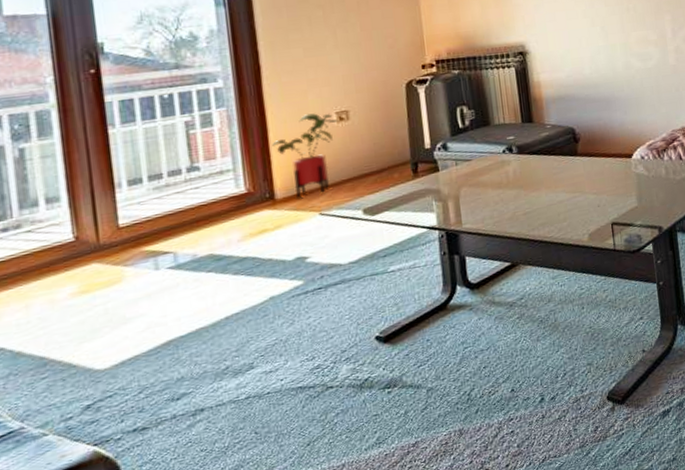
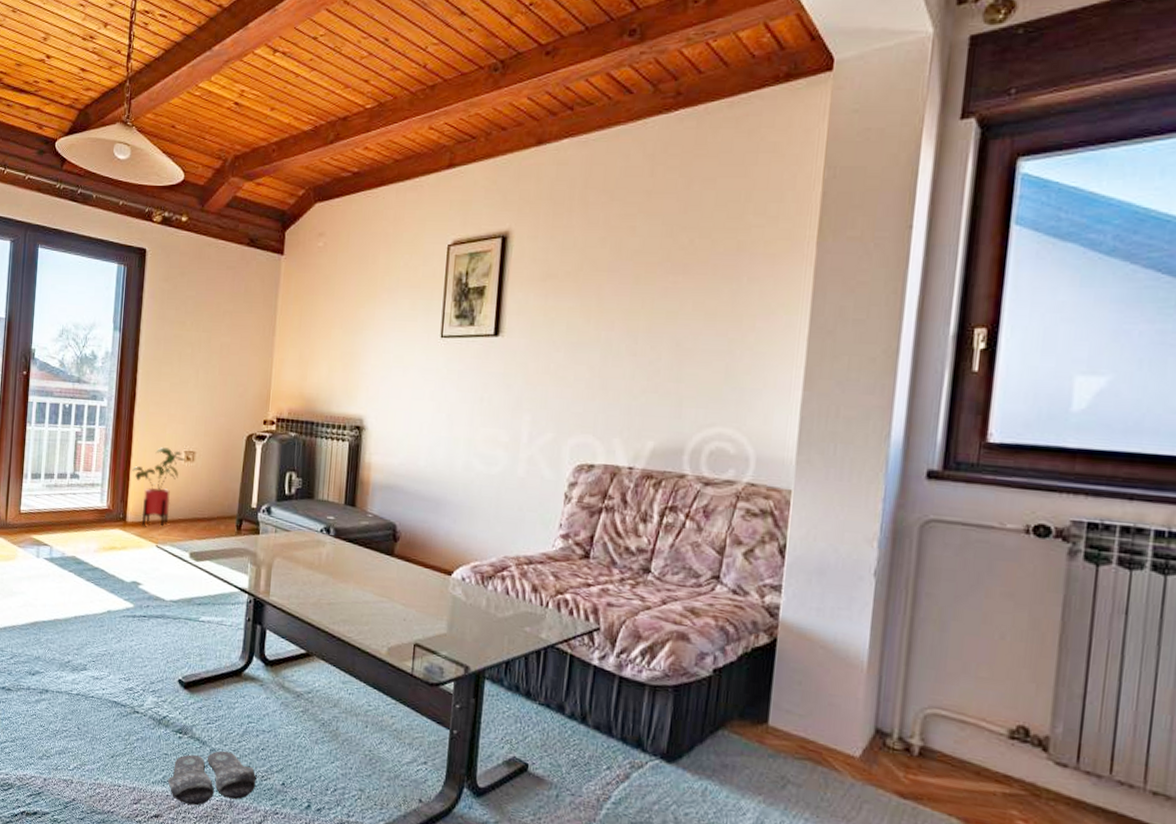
slippers: none [382,383,483,455] -> present [167,750,256,806]

